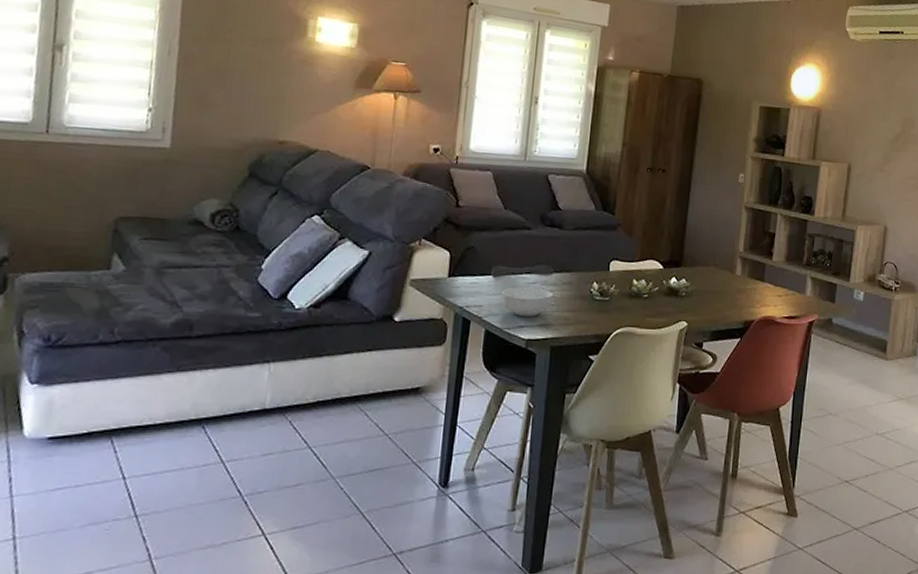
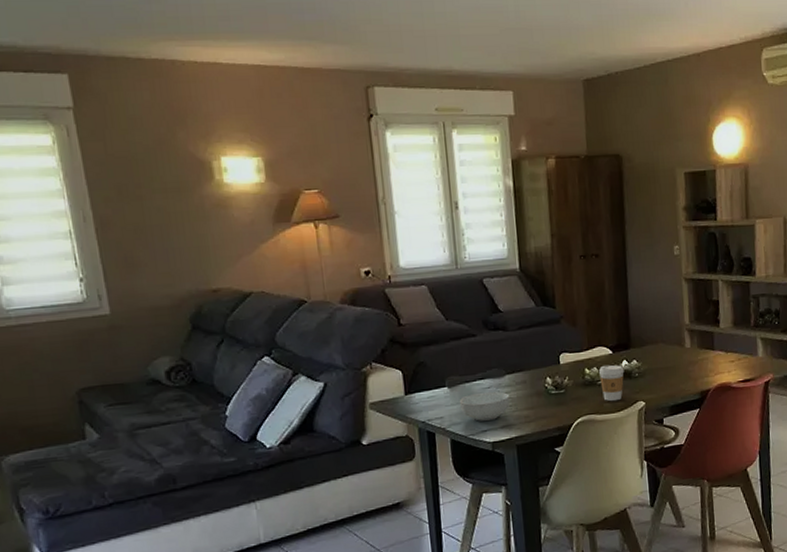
coffee cup: none [646,279,672,318] -> present [599,365,625,402]

